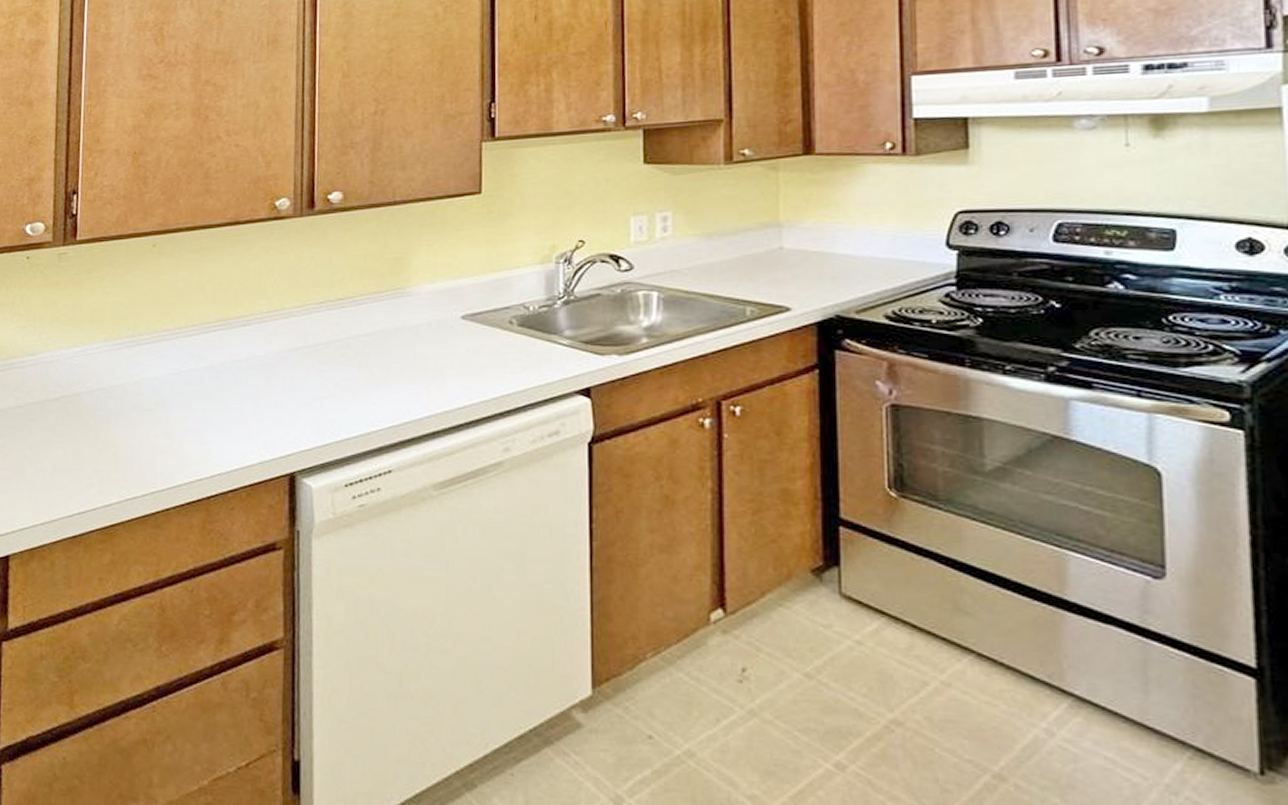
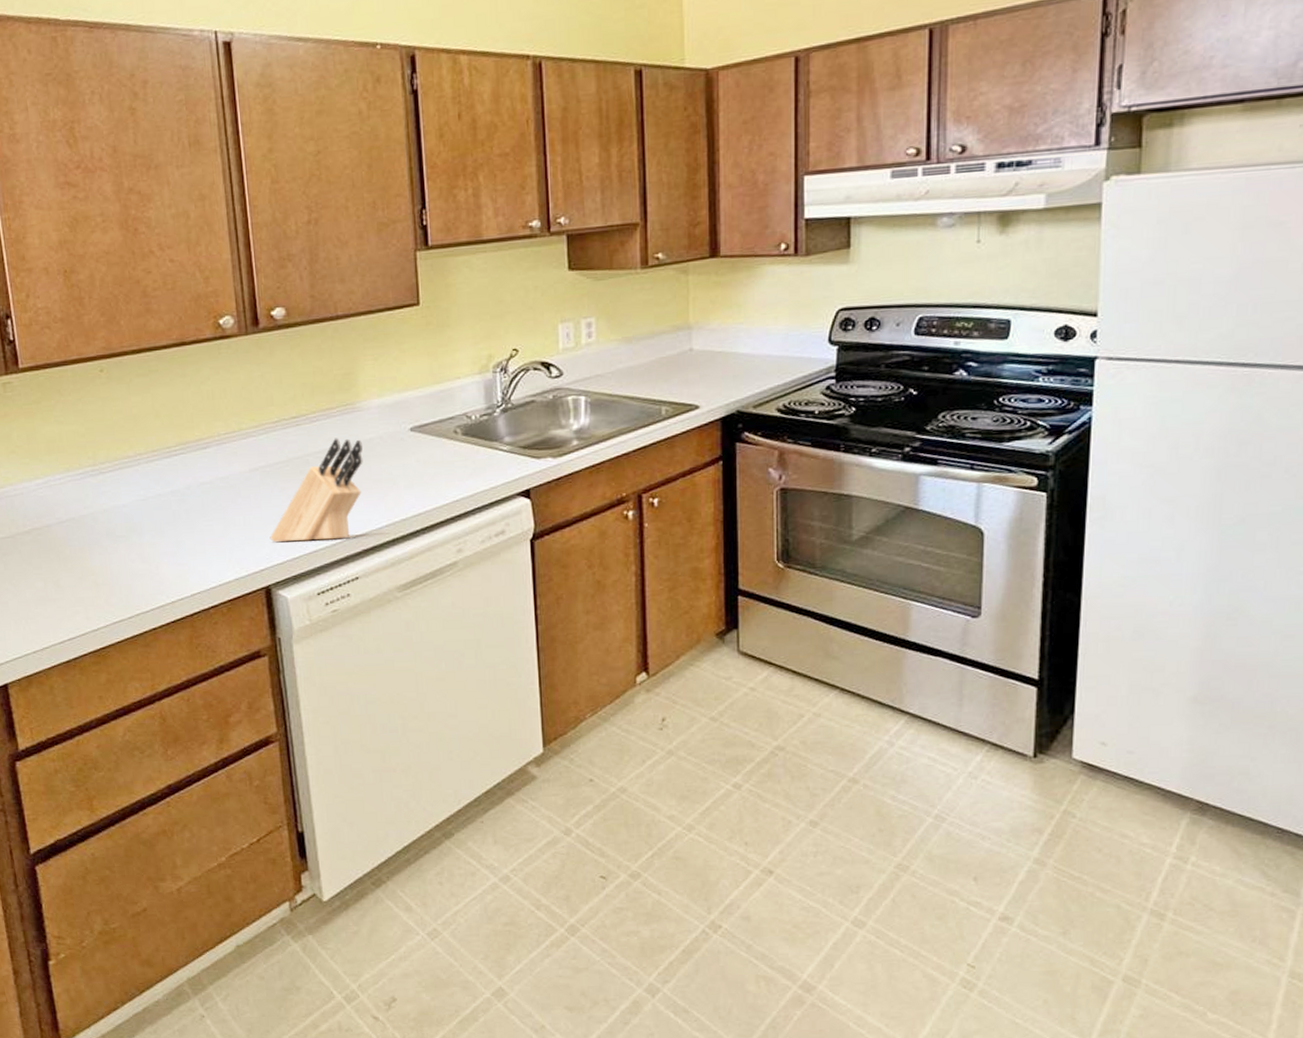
knife block: none [300,322,409,428] -> present [270,438,363,542]

